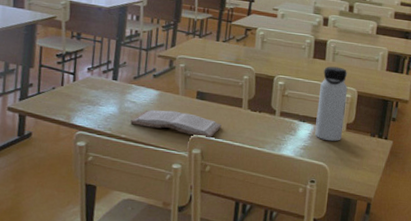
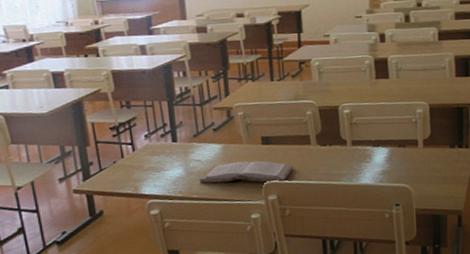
water bottle: present [315,66,348,142] -> none [388,82,421,161]

